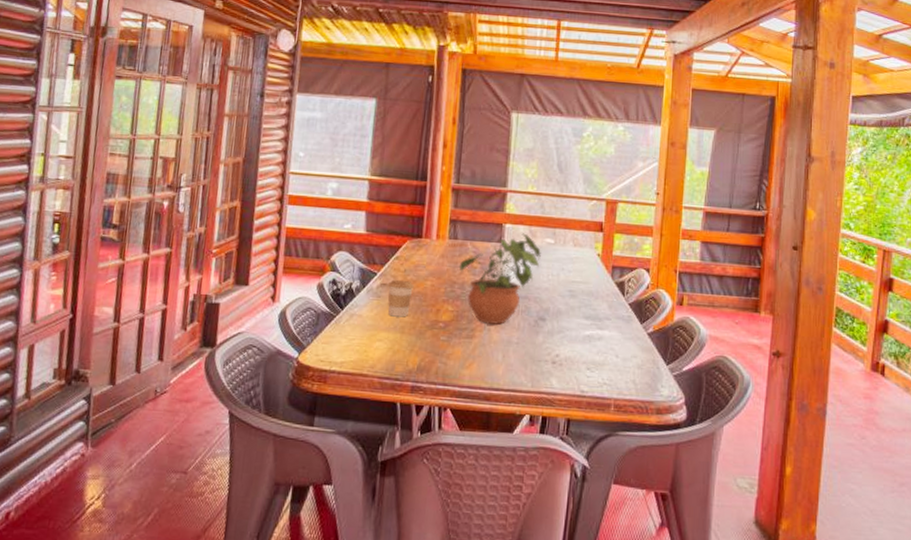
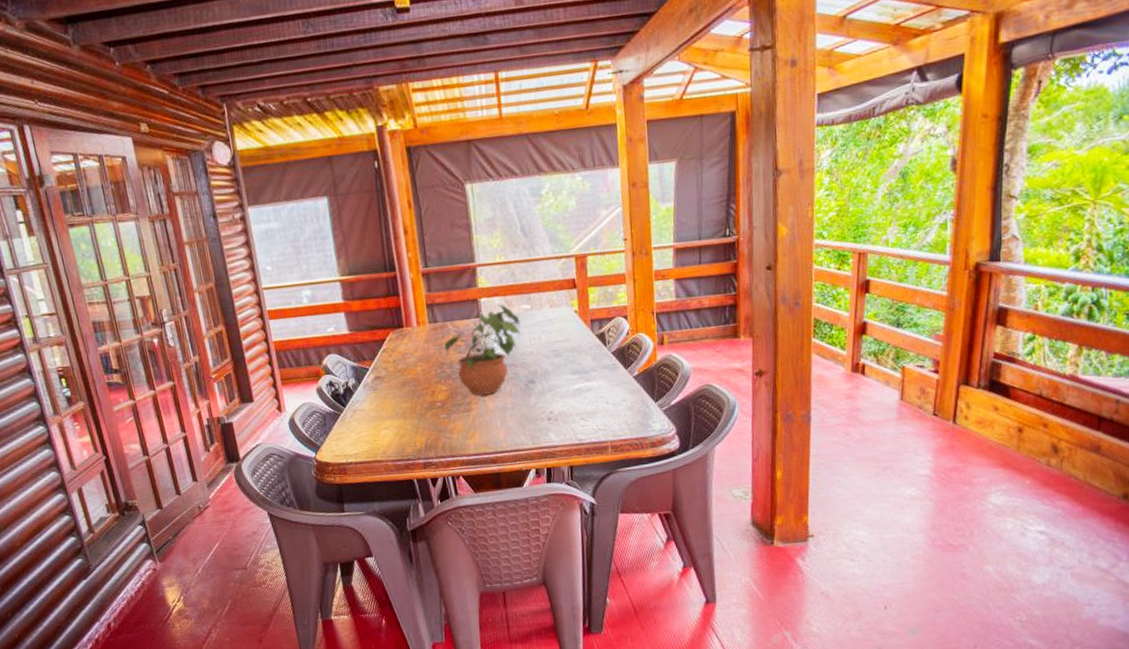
coffee cup: present [387,280,414,317] -> none [381,370,406,405]

